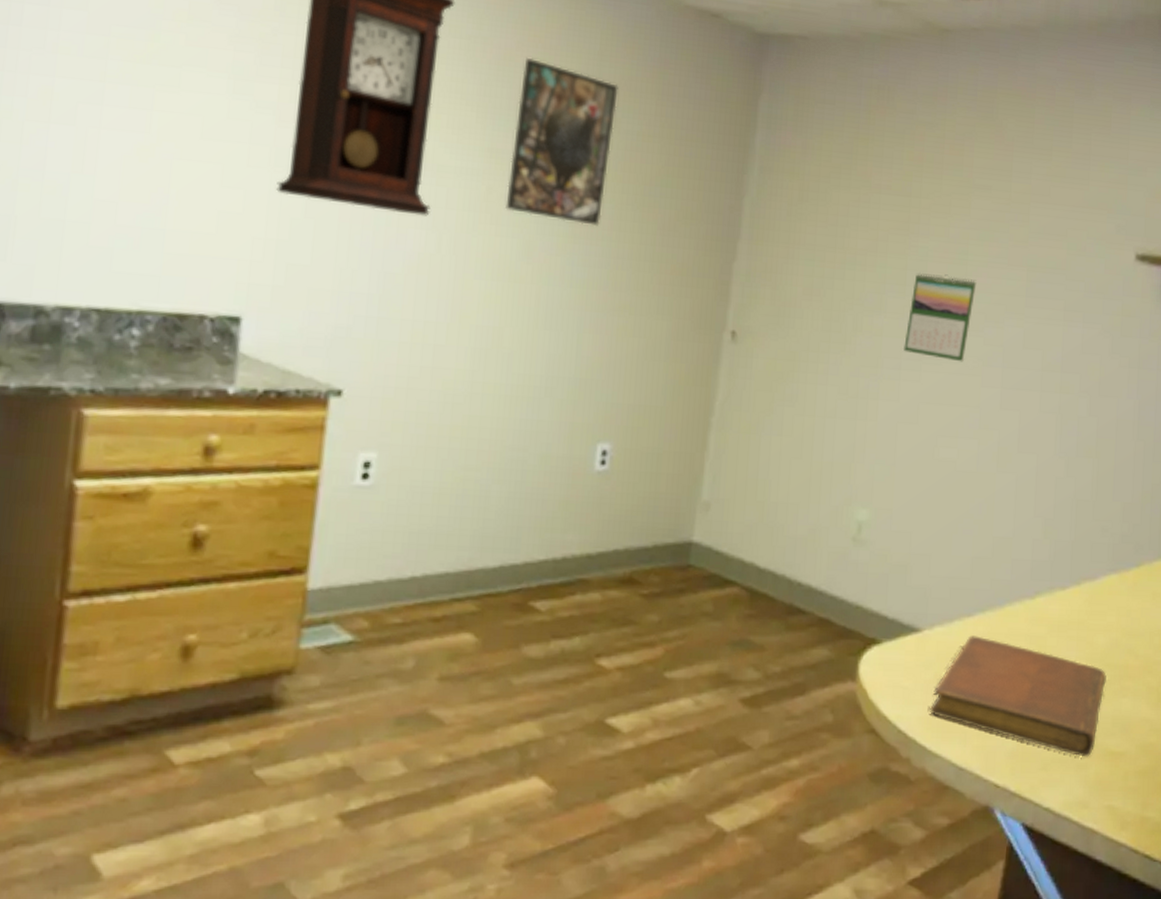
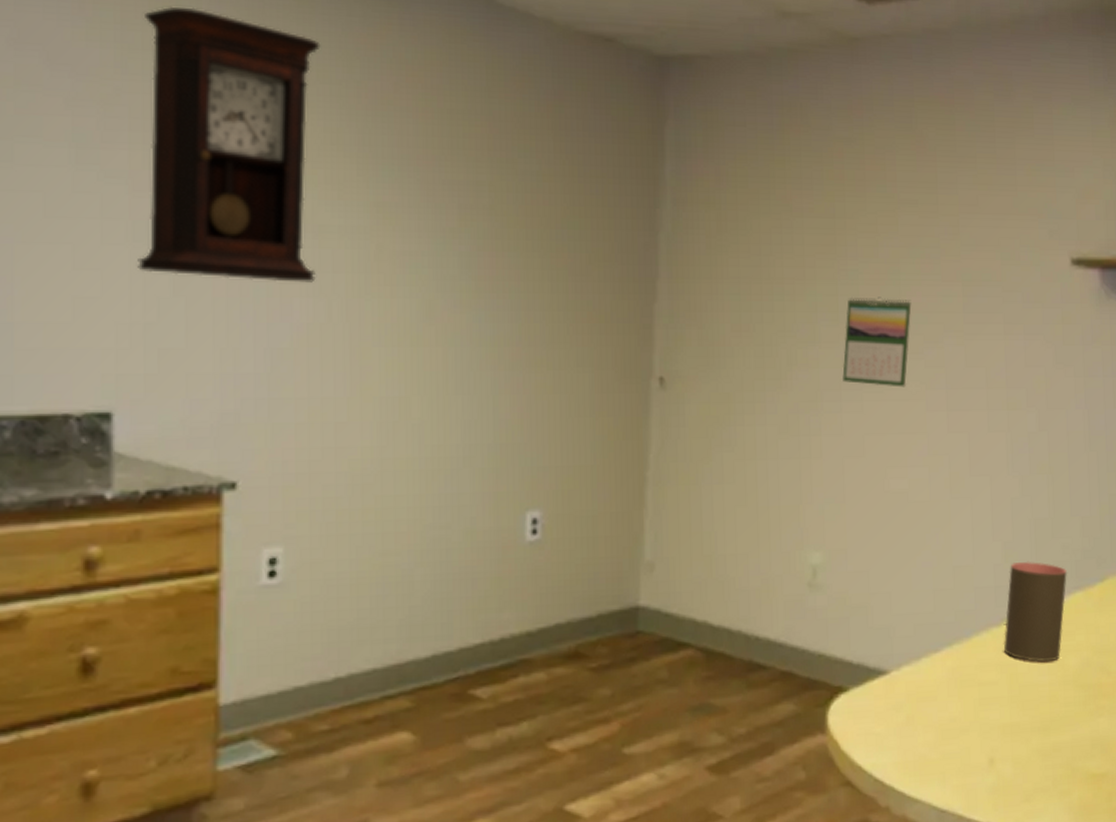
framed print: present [505,57,619,226] -> none [399,99,512,277]
notebook: present [930,635,1107,757] -> none [905,671,1081,783]
cup: none [1034,539,1105,639] -> present [1003,561,1068,663]

